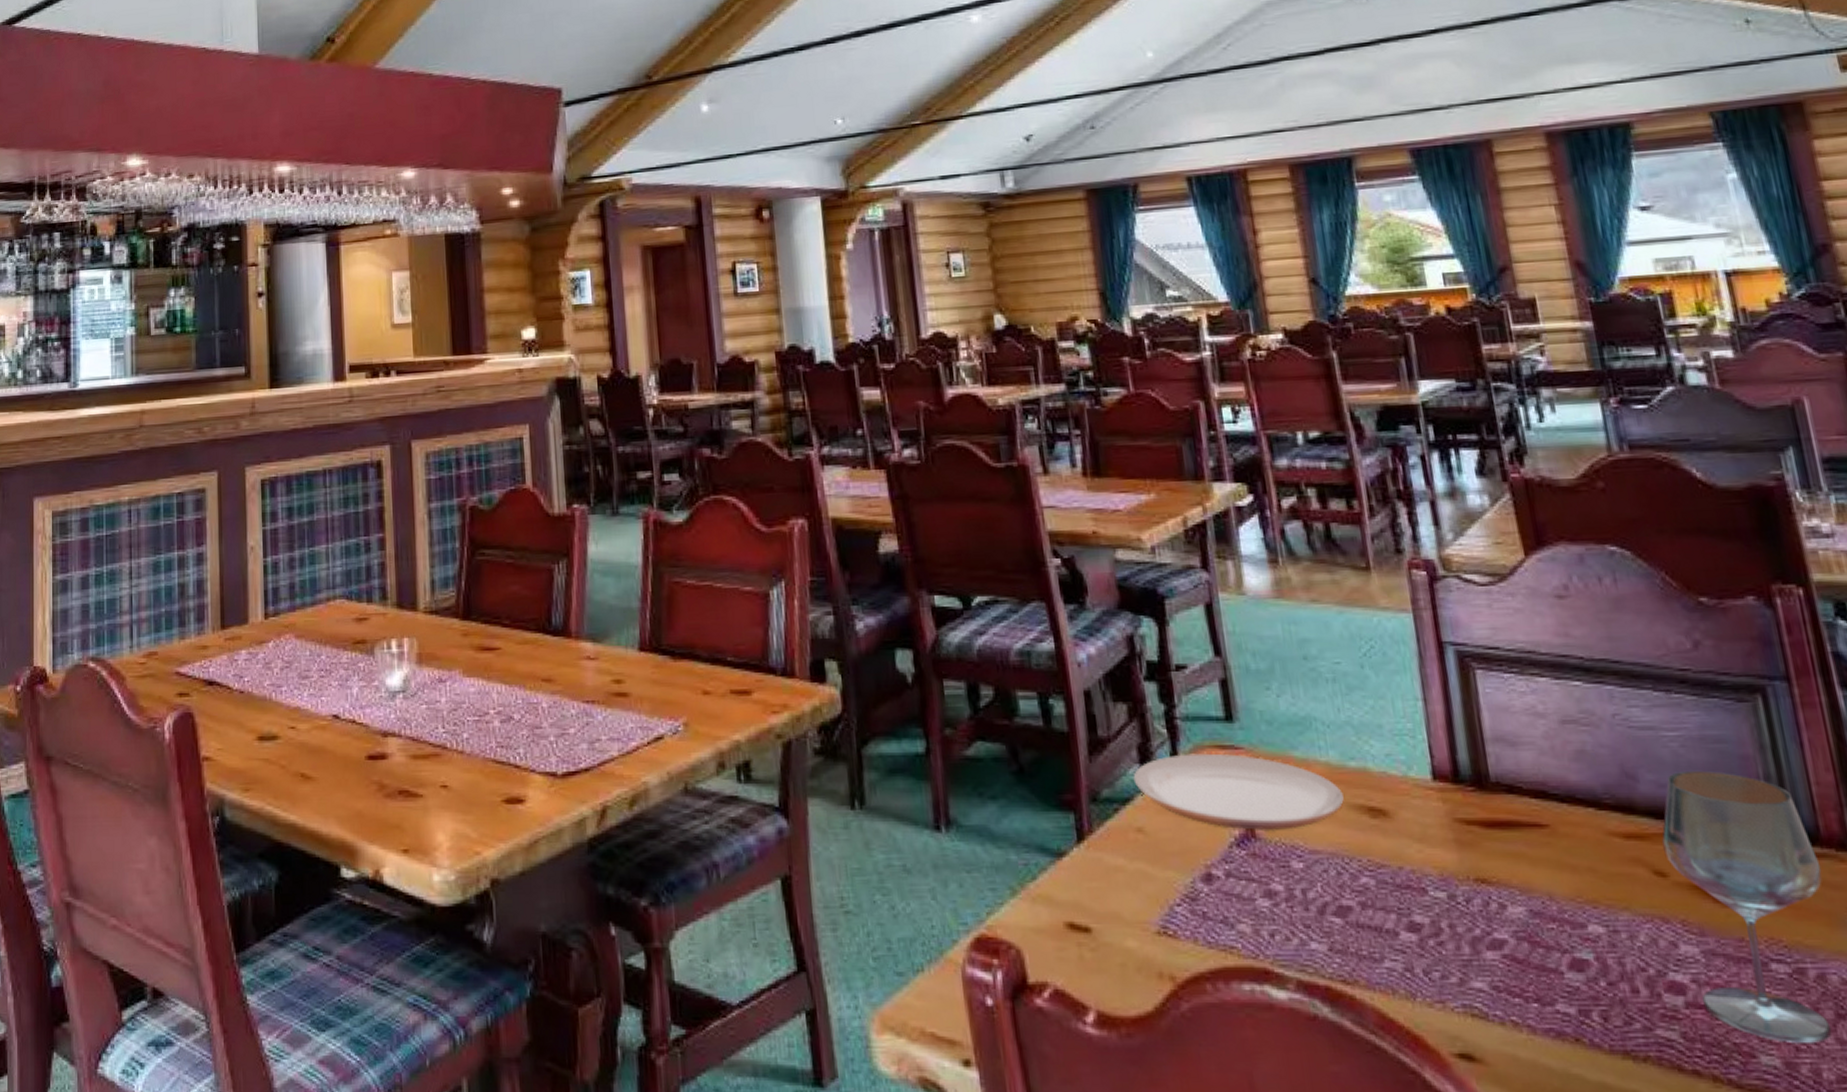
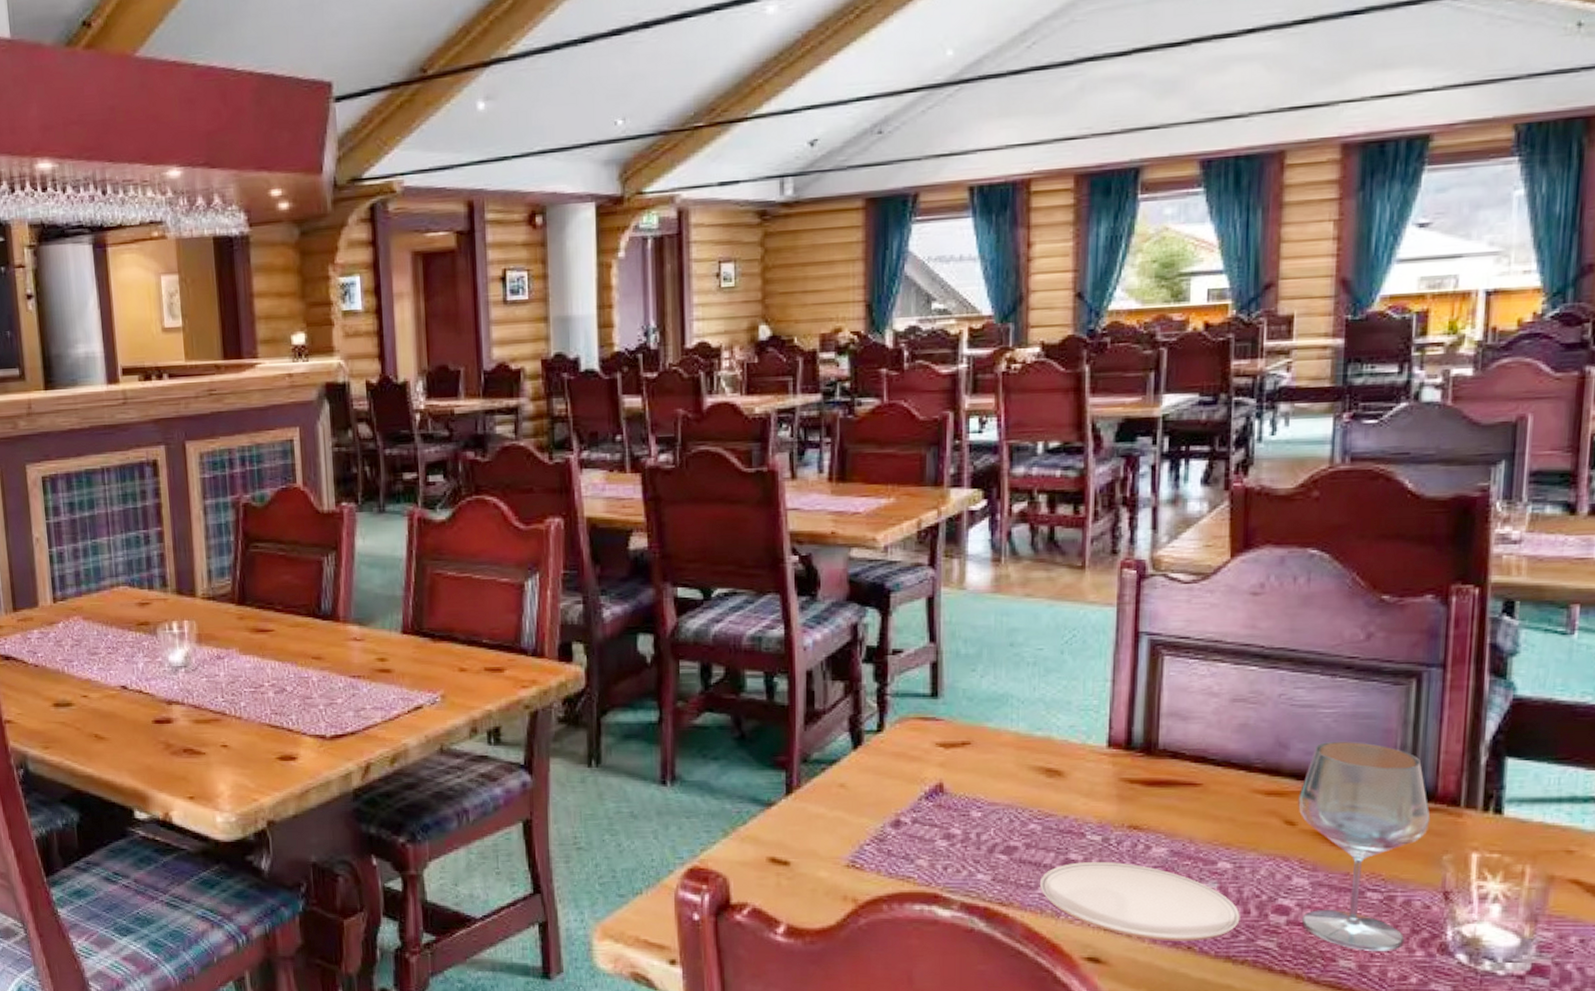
plate: present [1133,753,1344,832] -> none [842,724,1026,787]
plate: none [1385,926,1630,1031] -> present [1040,862,1240,941]

